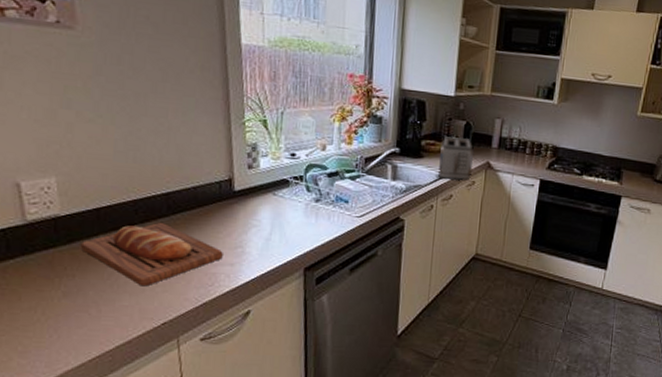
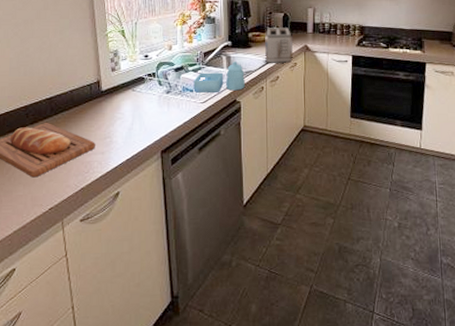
soap dispenser: none [349,172,412,207] -> present [193,61,245,93]

